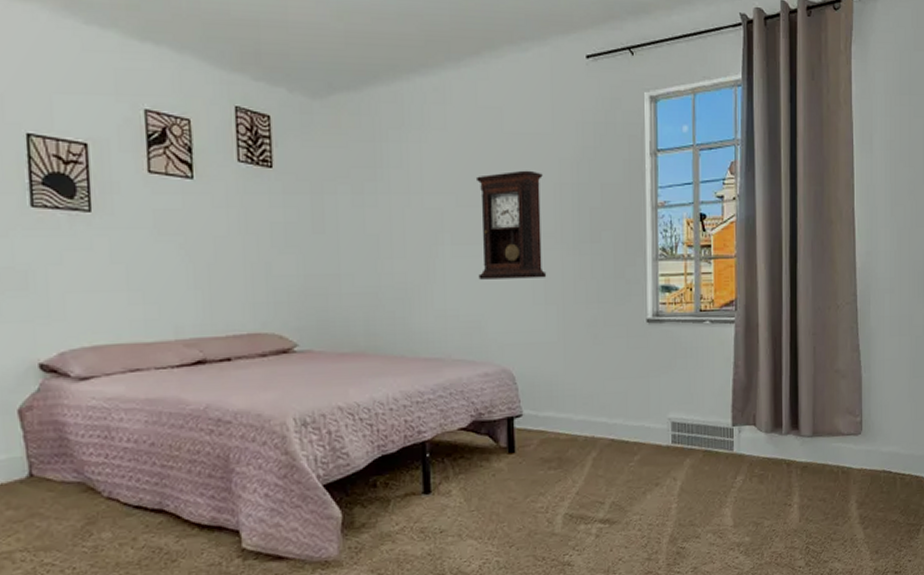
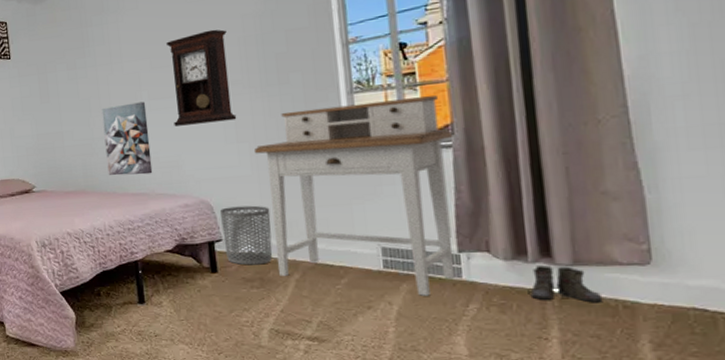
wall art: none [393,246,451,336] -> present [101,101,153,176]
waste bin: none [521,376,573,444] -> present [219,205,273,265]
desk: none [561,270,738,470] -> present [253,95,456,296]
boots: none [780,437,830,470] -> present [528,265,603,303]

